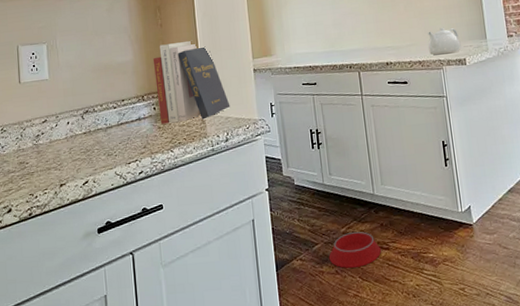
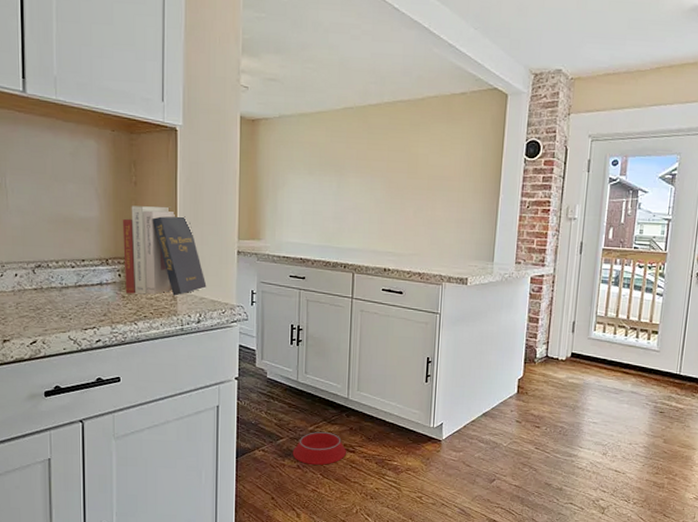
teapot: present [427,27,461,55] -> none [430,241,466,271]

